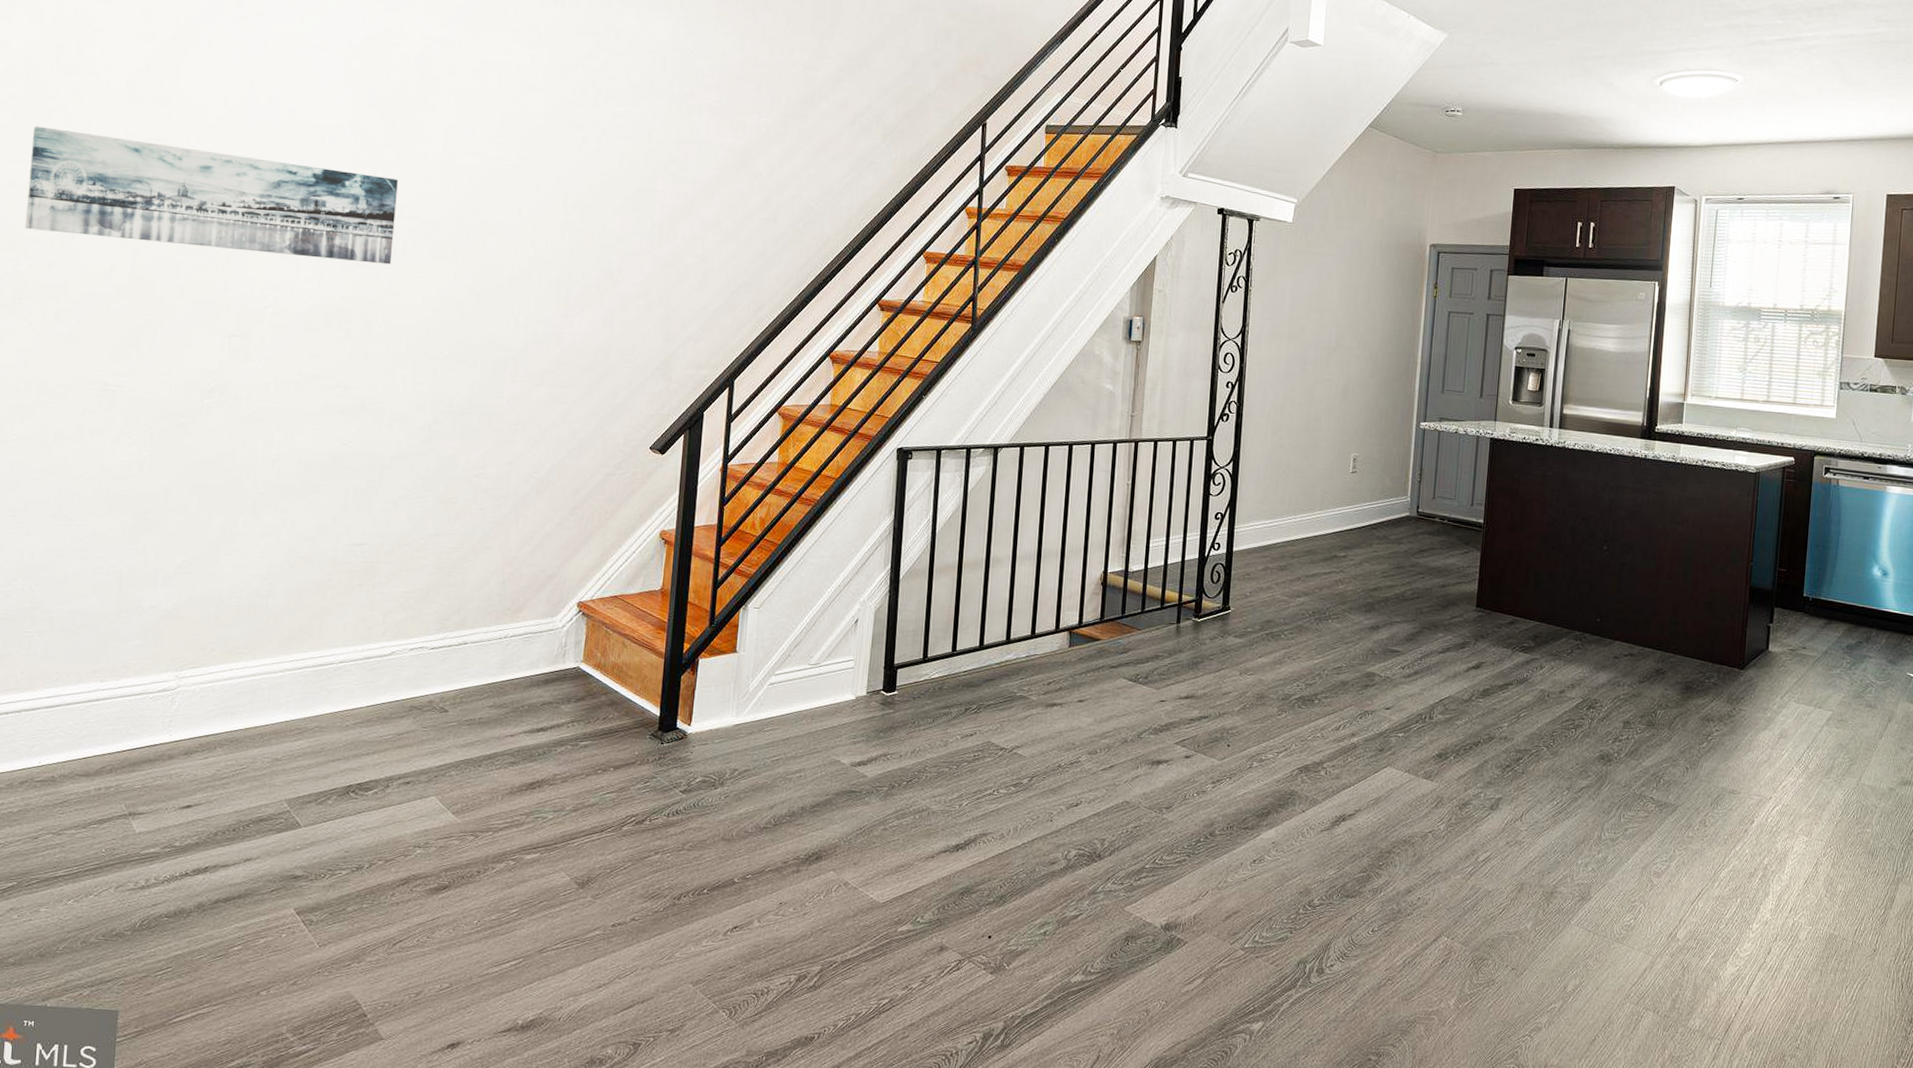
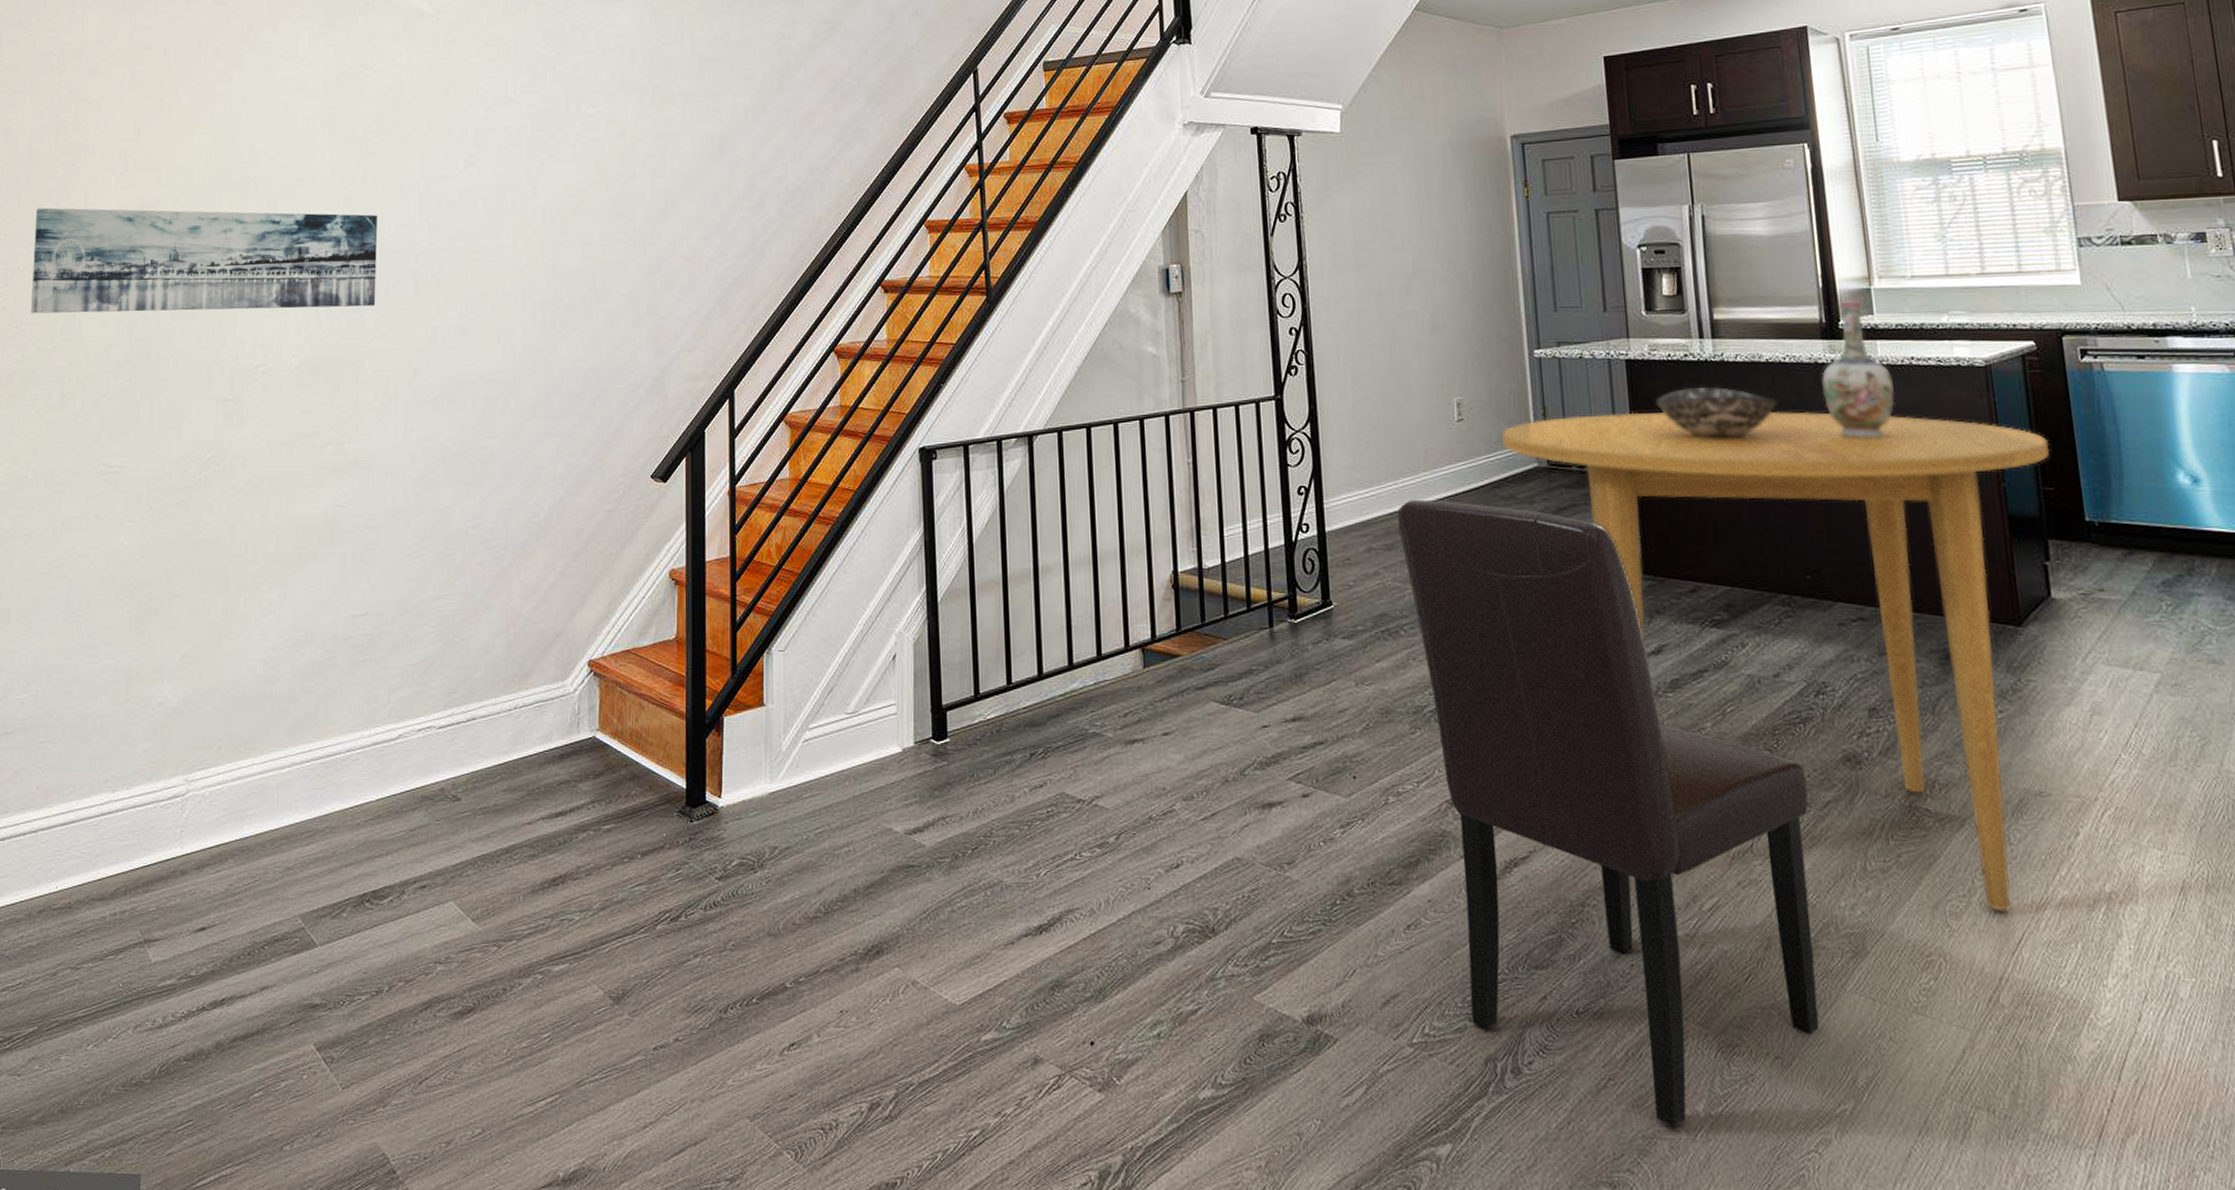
chair: none [1291,532,1570,1015] -> present [1396,499,1820,1127]
dining table: none [1385,478,1790,874] -> present [1502,411,2050,912]
bowl: none [1507,464,1600,509] -> present [1655,386,1778,439]
vase: none [1634,410,1687,519] -> present [1822,299,1896,438]

